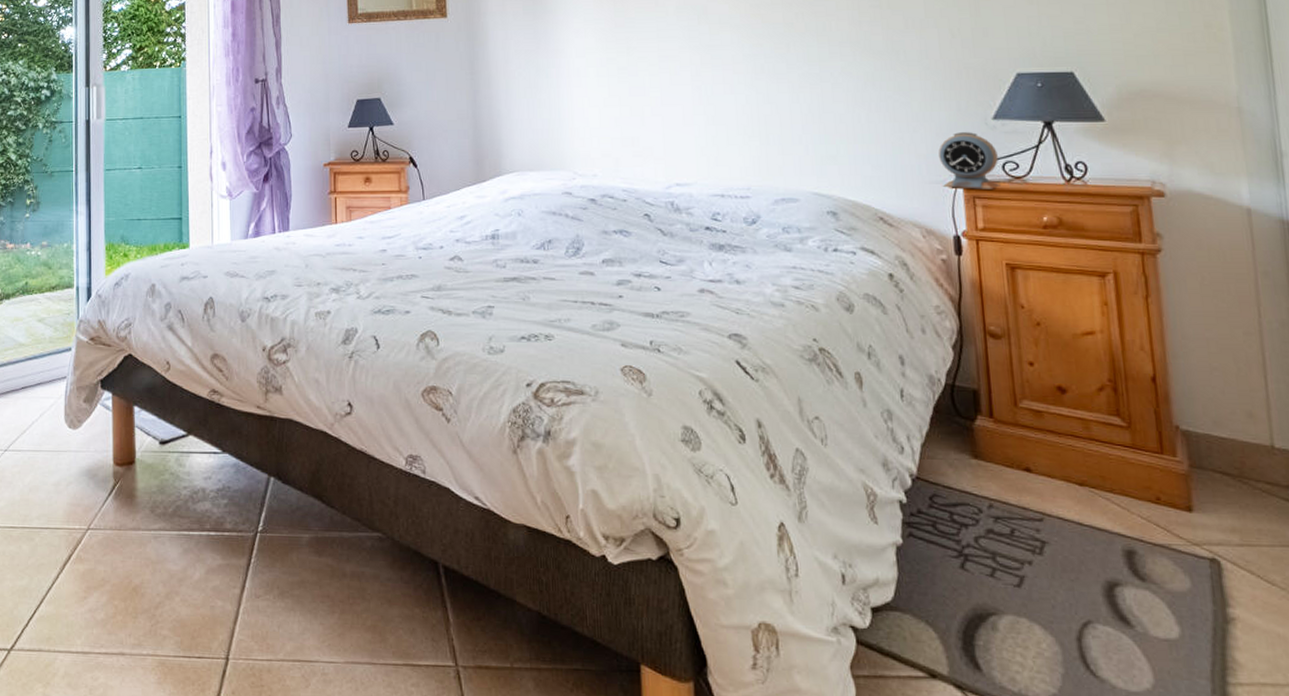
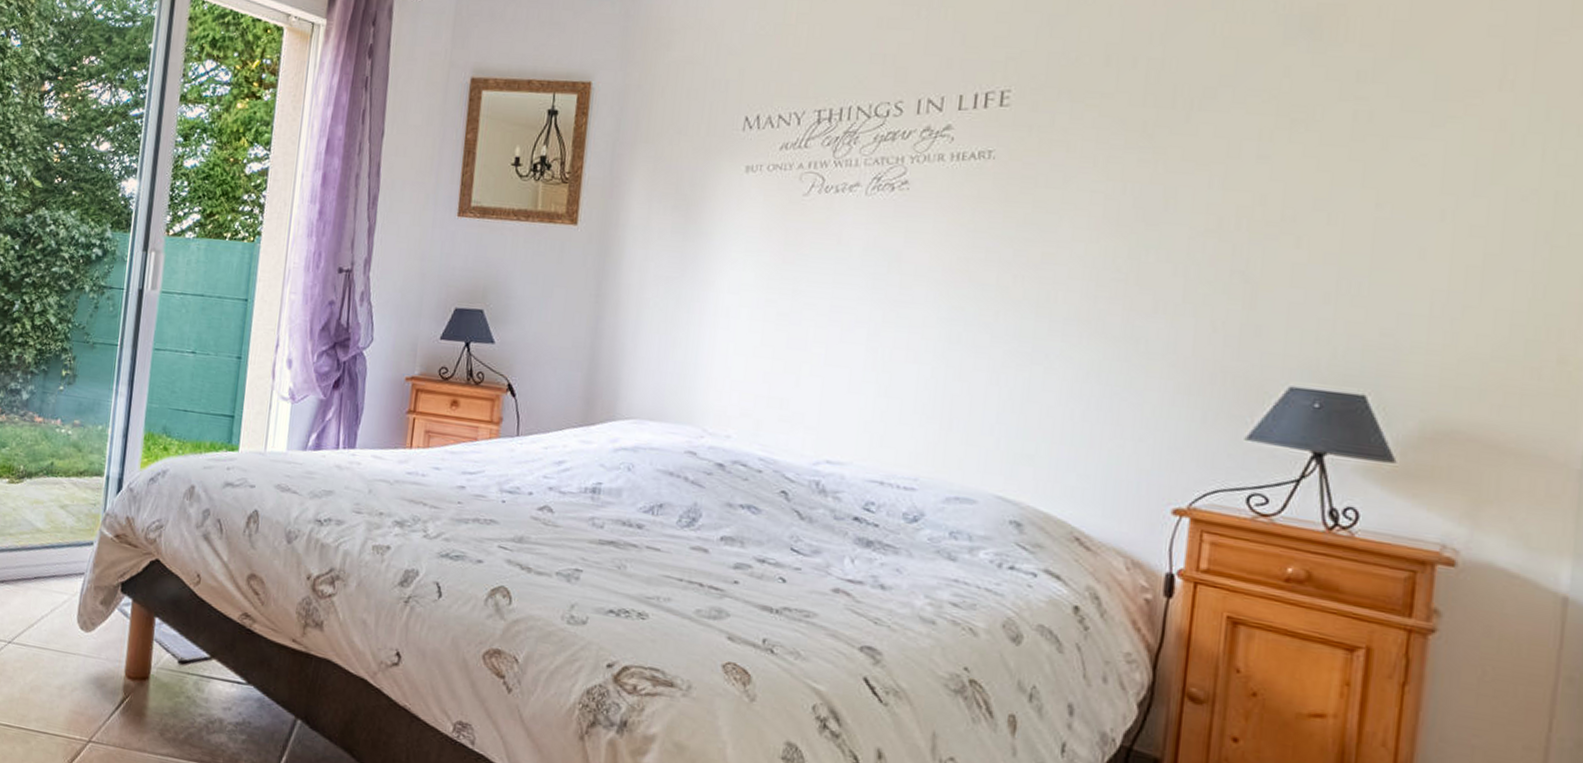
alarm clock: present [938,131,1001,189] -> none [1163,448,1244,525]

